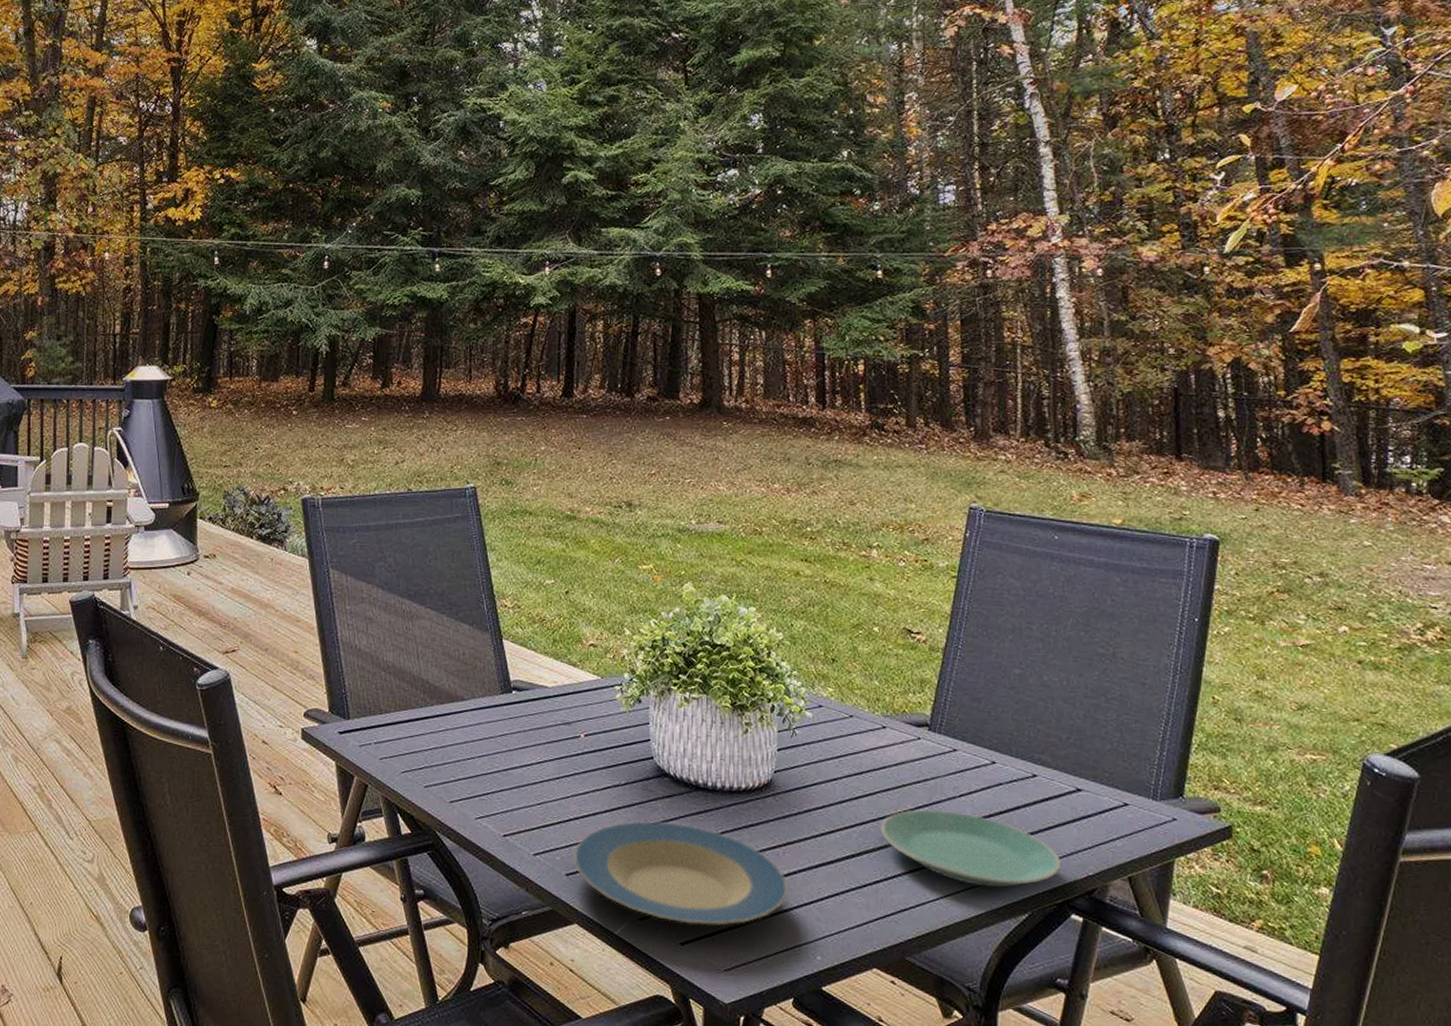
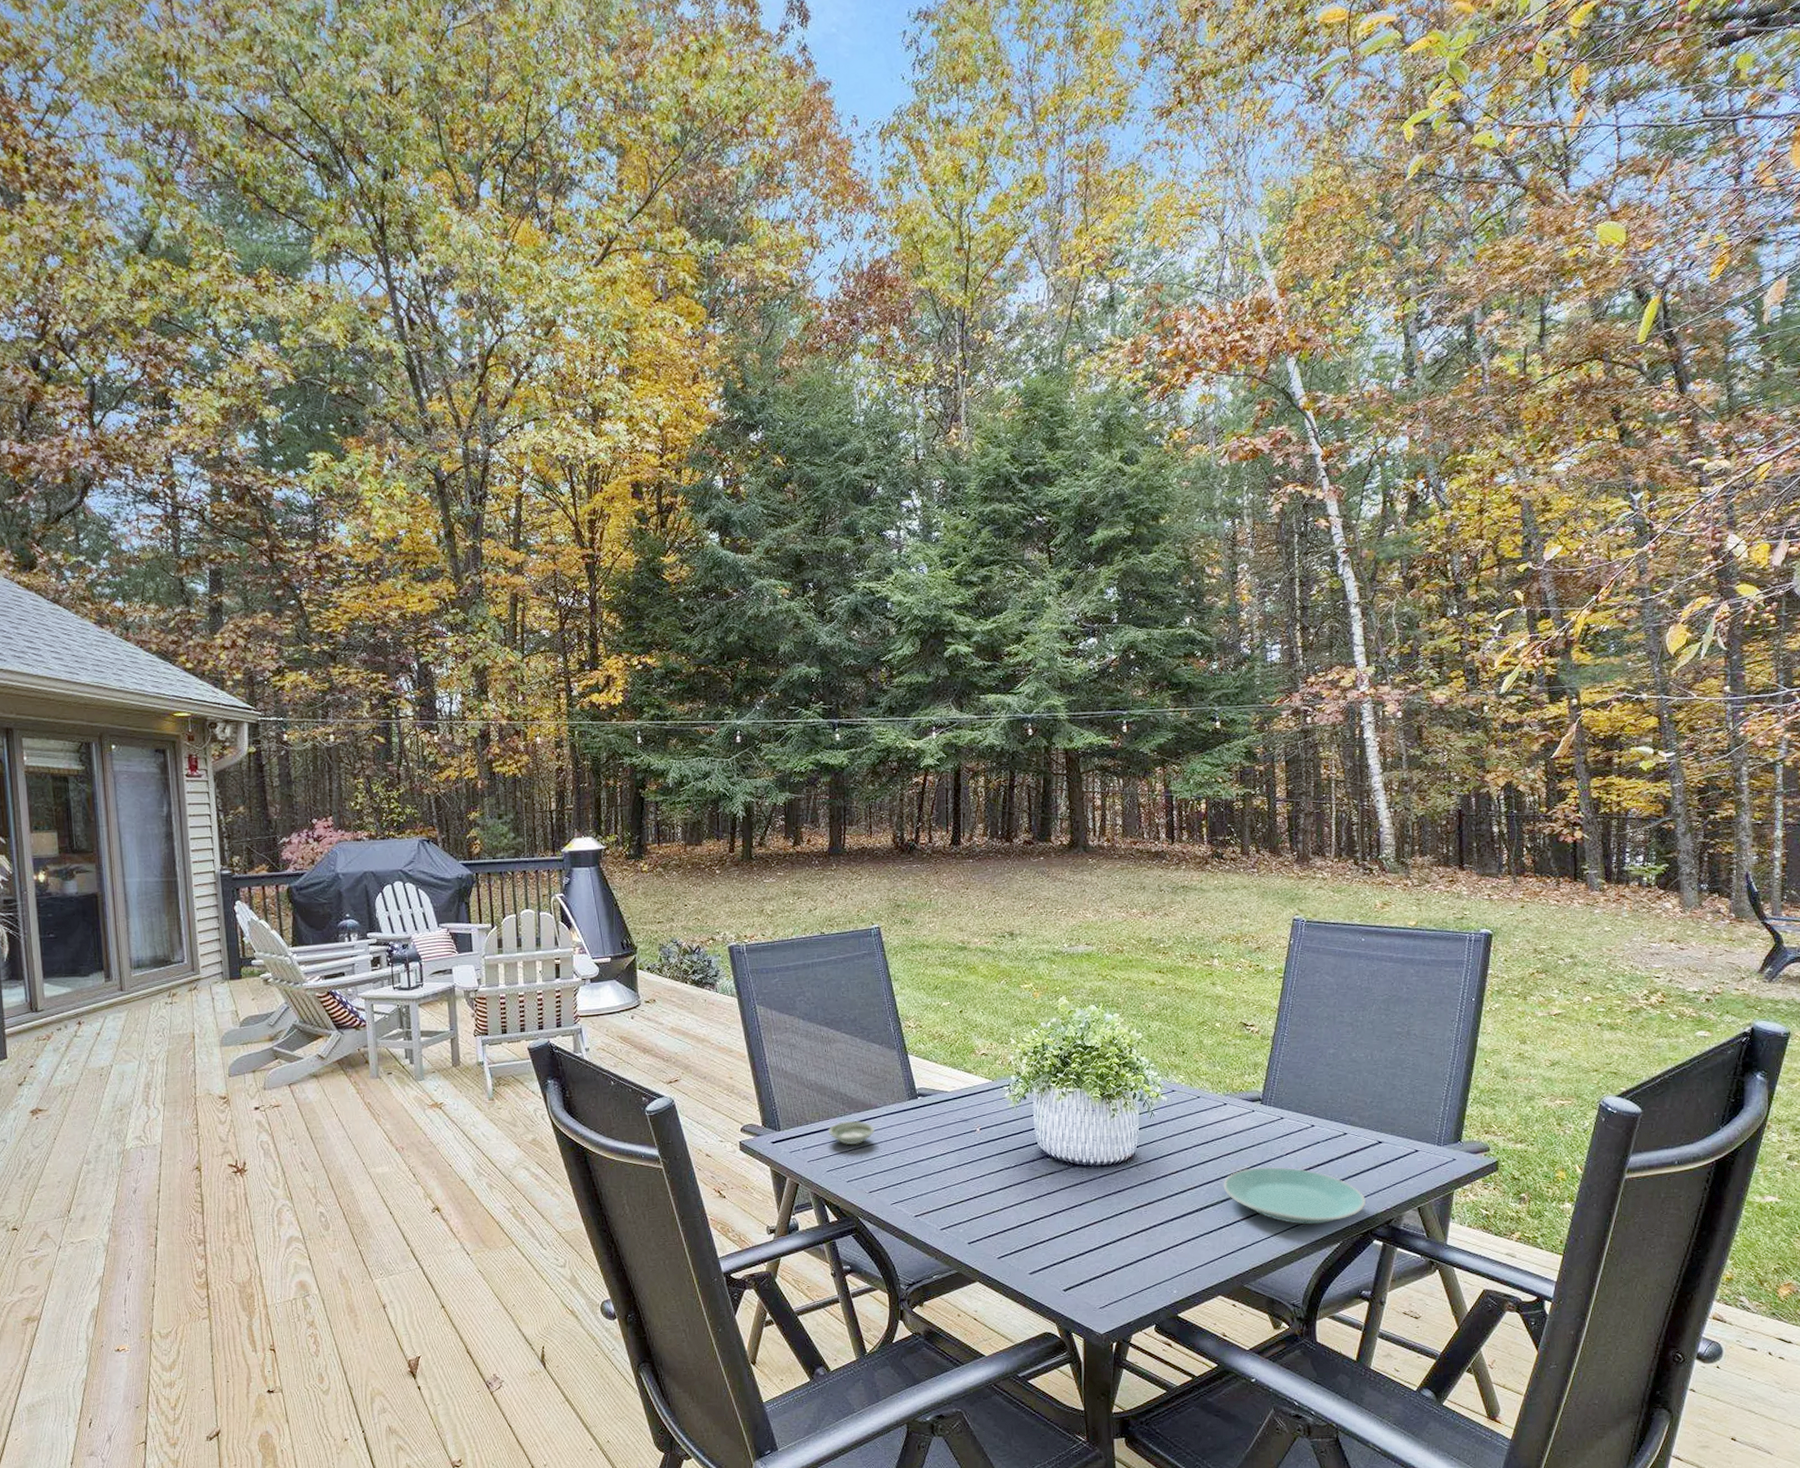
saucer: none [406,713,460,744] -> present [829,1120,875,1145]
plate: present [574,821,788,926] -> none [974,1193,1150,1274]

